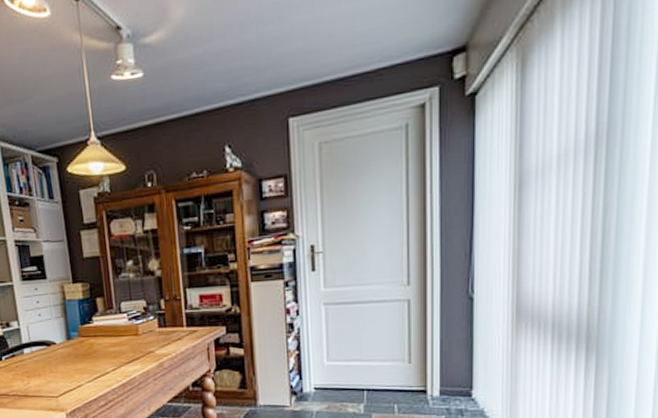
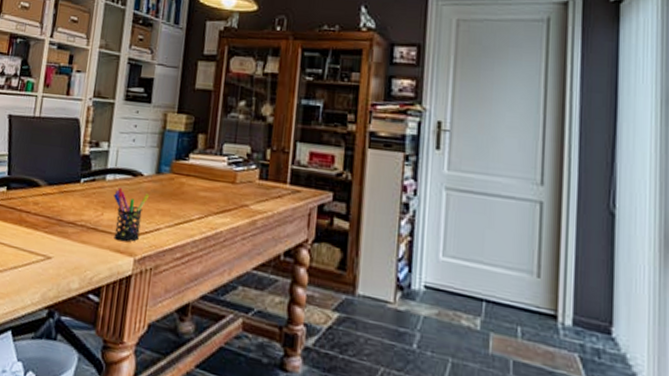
pen holder: none [33,357,66,402] -> present [113,187,150,242]

